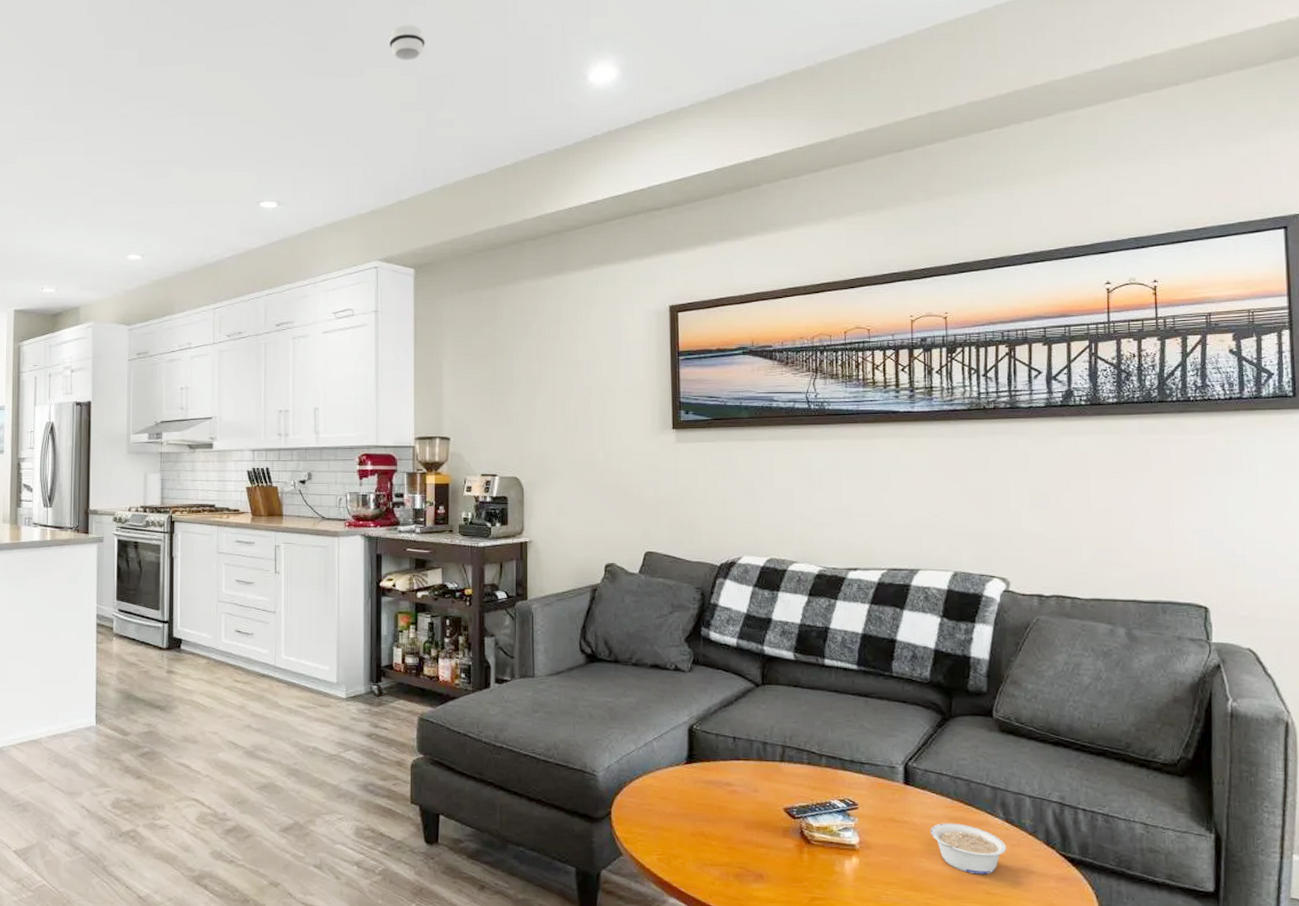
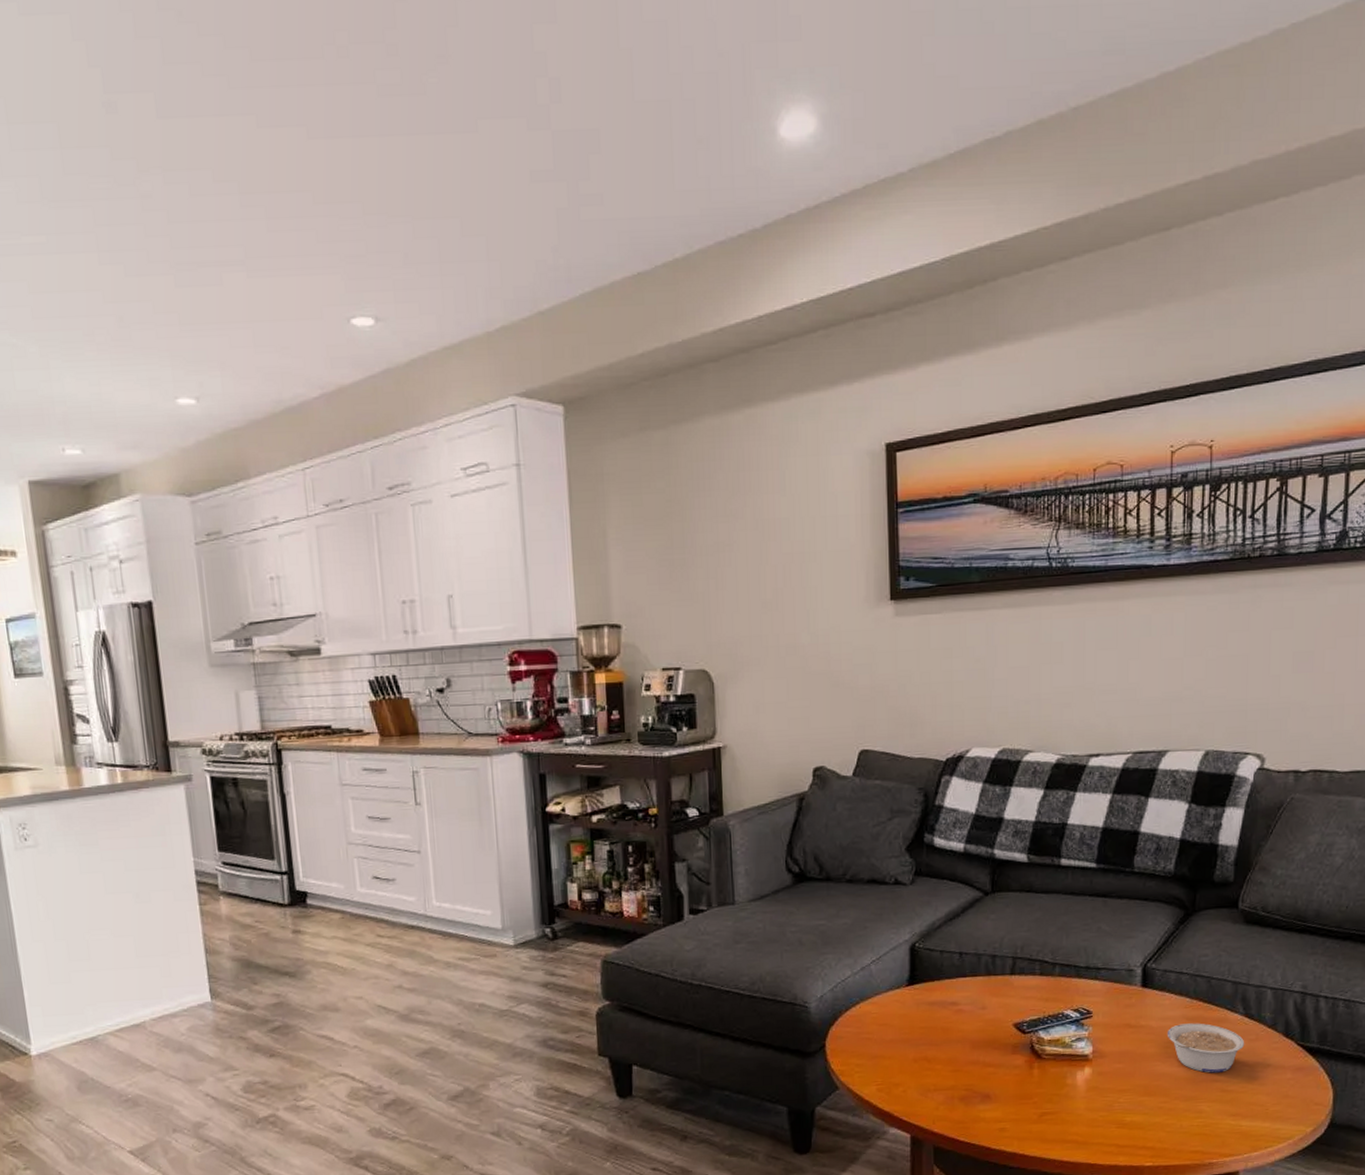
smoke detector: present [389,25,425,61] -> none [508,54,559,108]

